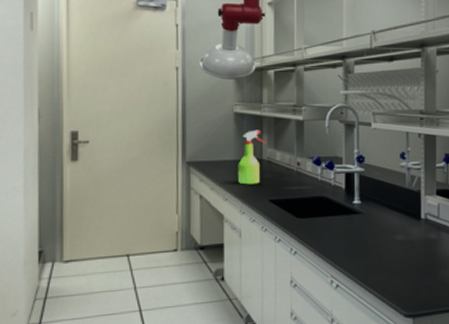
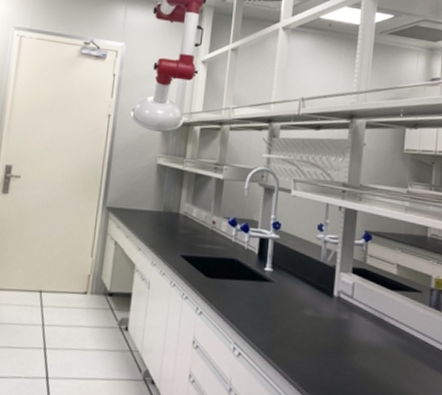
spray bottle: present [238,129,267,185] -> none [153,183,185,238]

